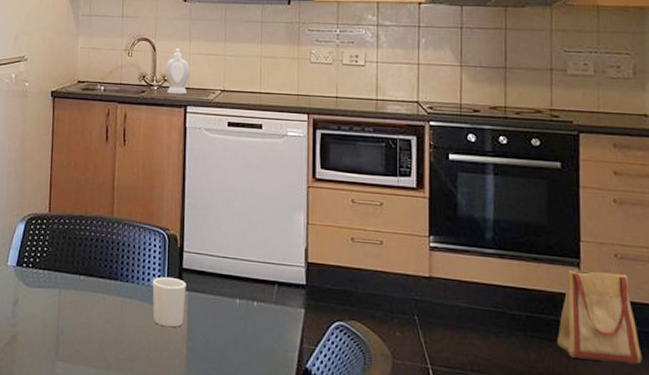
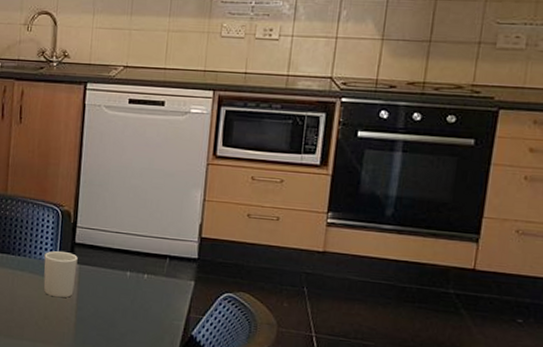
soap bottle: present [165,49,190,95] -> none [65,23,92,71]
shopping bag: present [556,269,642,365] -> none [443,244,528,334]

